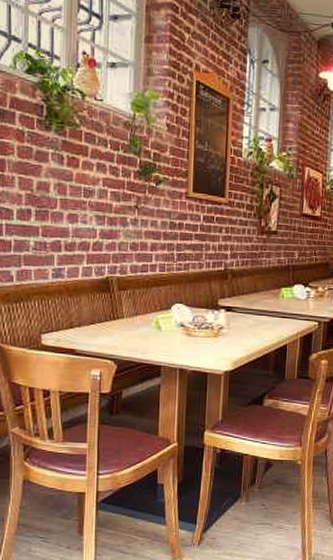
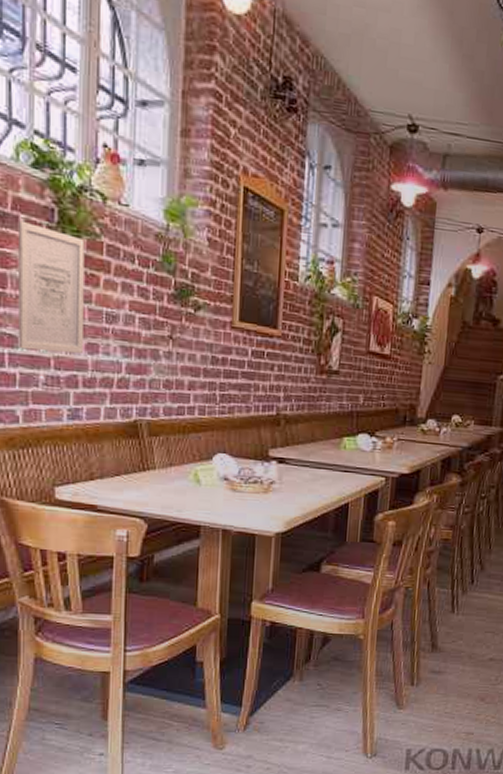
wall art: none [13,116,67,223] -> present [17,220,85,354]

